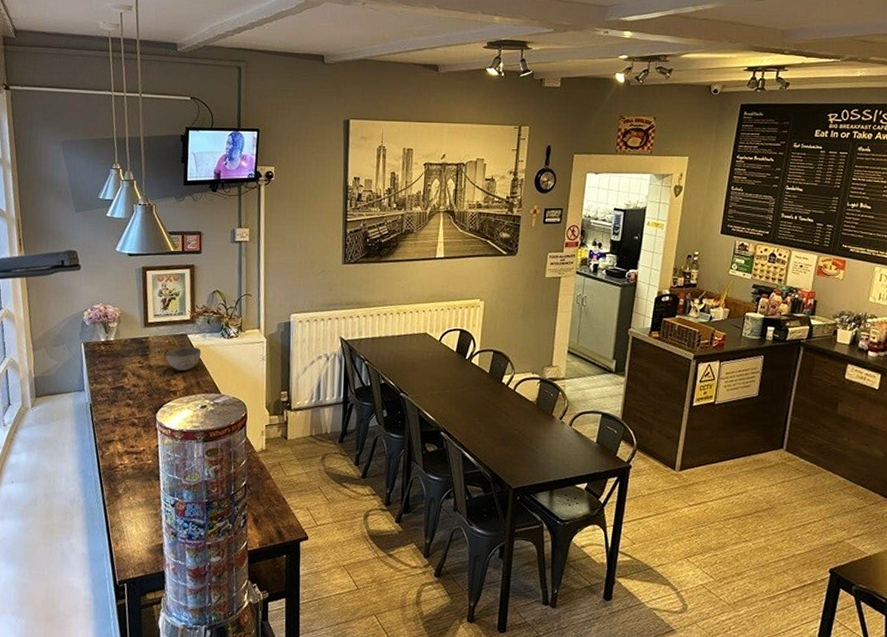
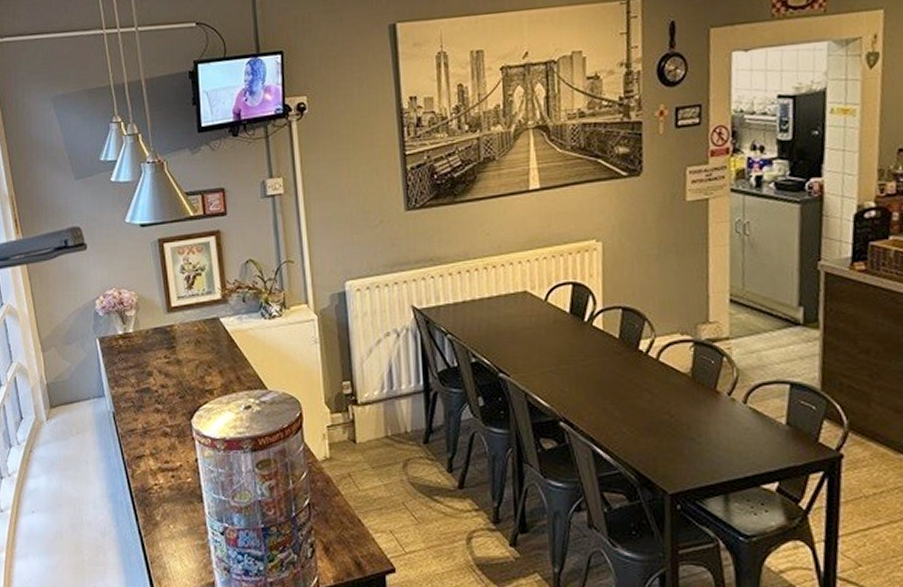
bowl: present [165,346,201,371] -> none [196,332,239,364]

